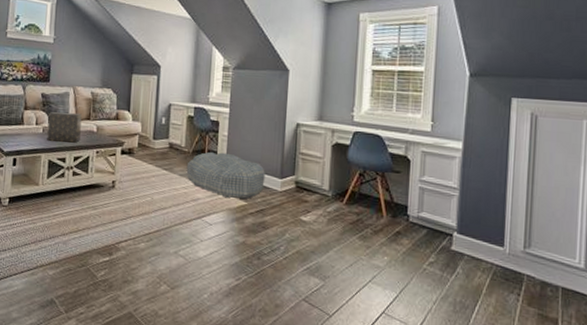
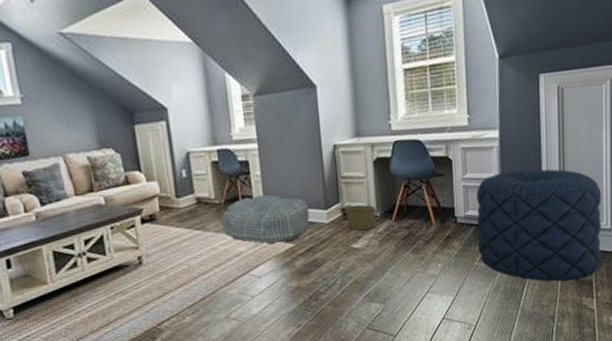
decorative box: present [47,111,82,143] -> none [38,185,87,228]
basket: none [298,179,328,207] -> present [345,204,376,231]
pouf: none [428,183,576,314] -> present [476,169,602,281]

